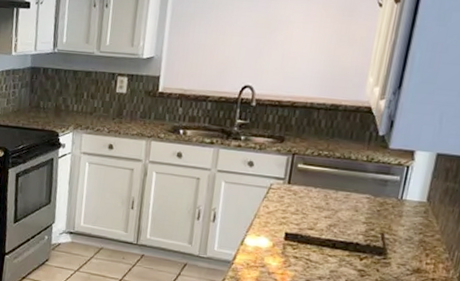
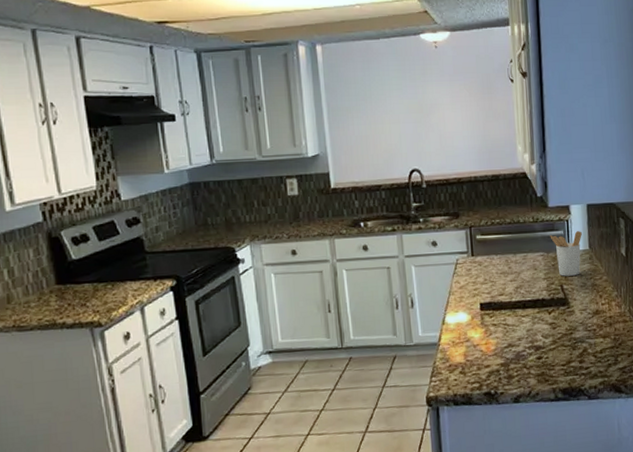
utensil holder: none [382,179,422,227] -> present [550,231,582,276]

